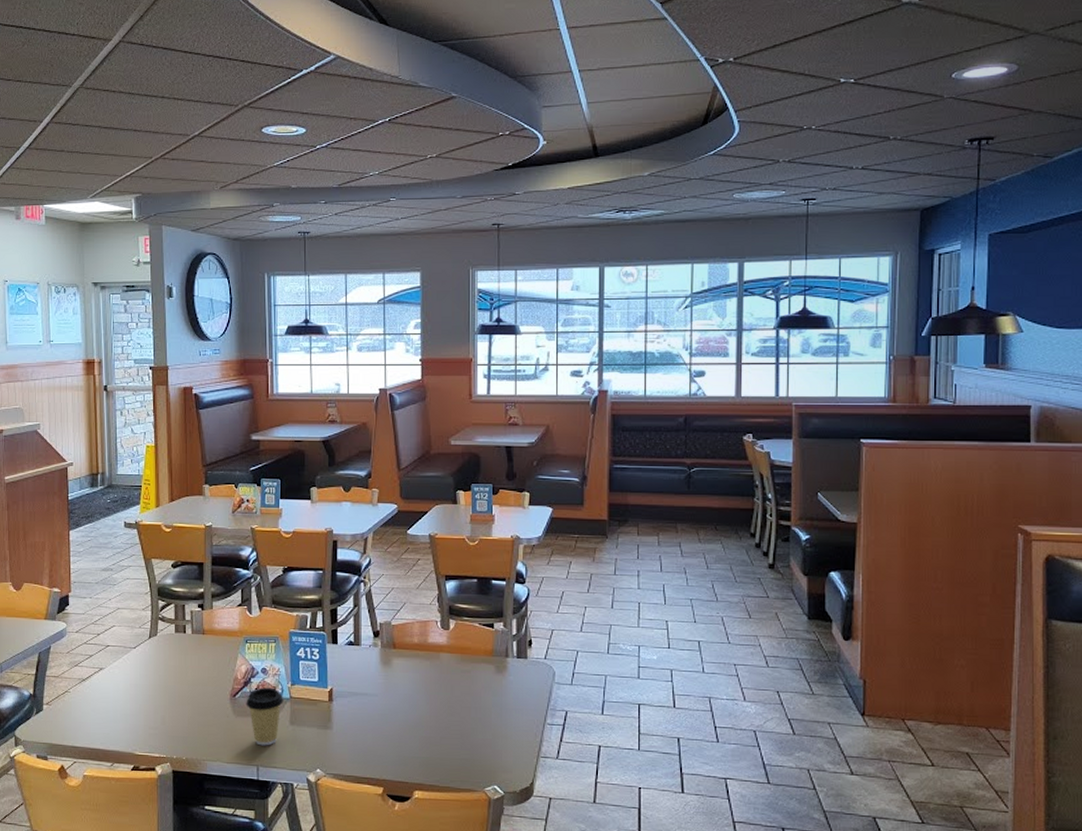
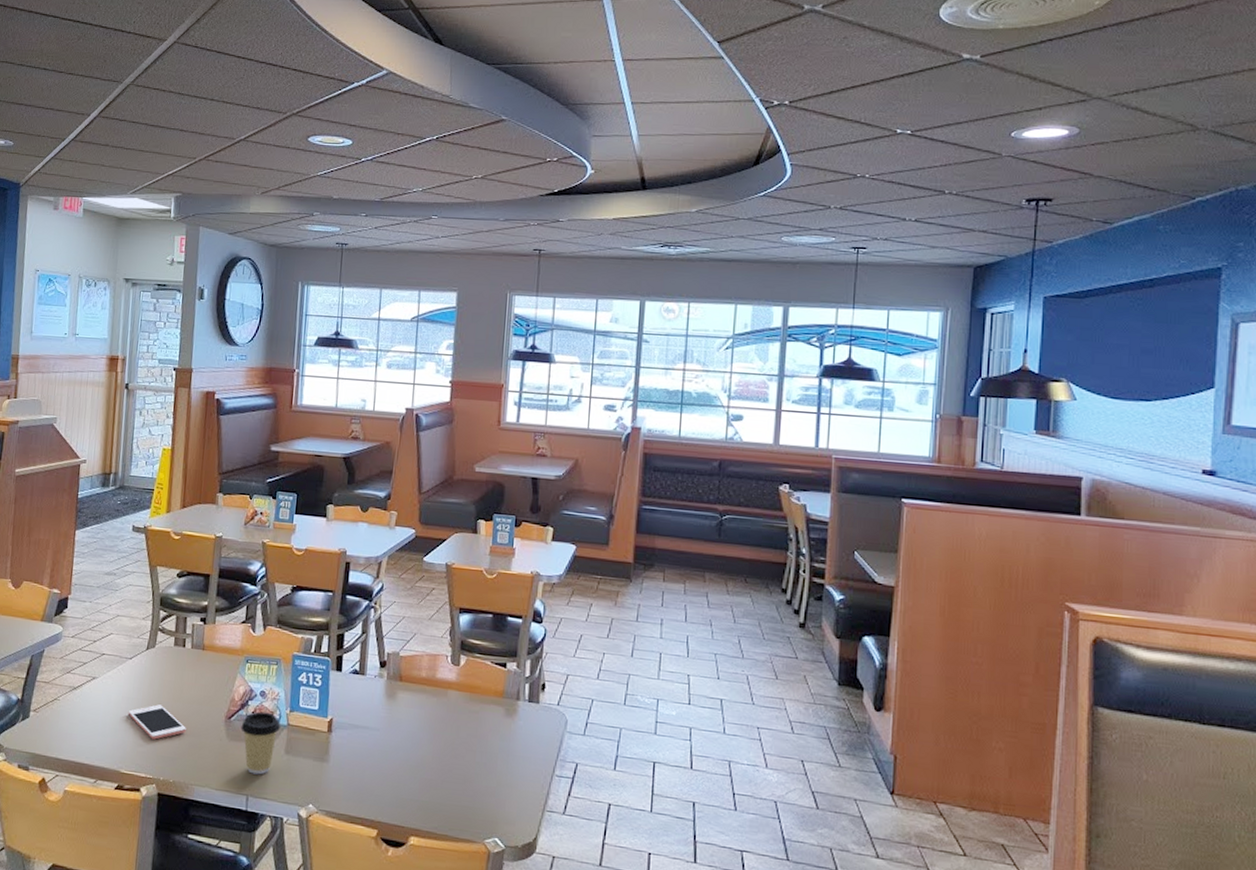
cell phone: none [137,689,194,722] -> present [128,704,186,740]

